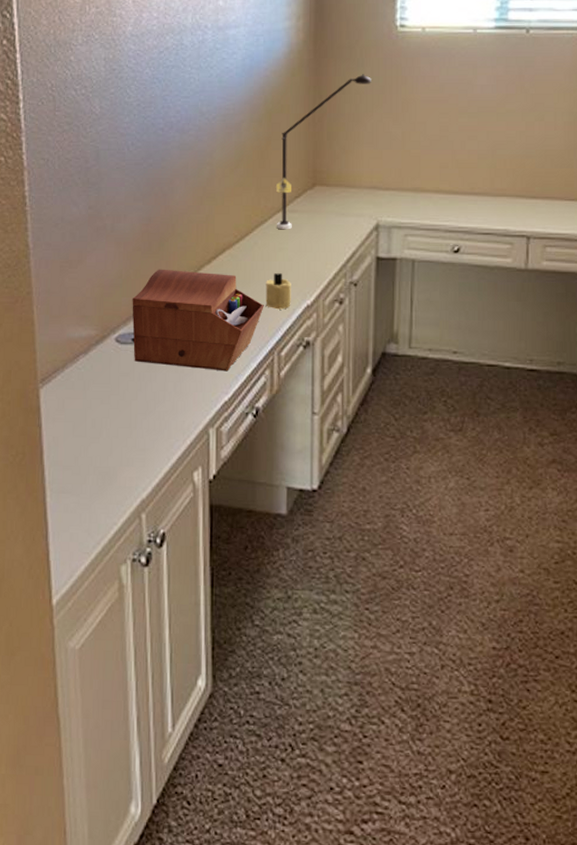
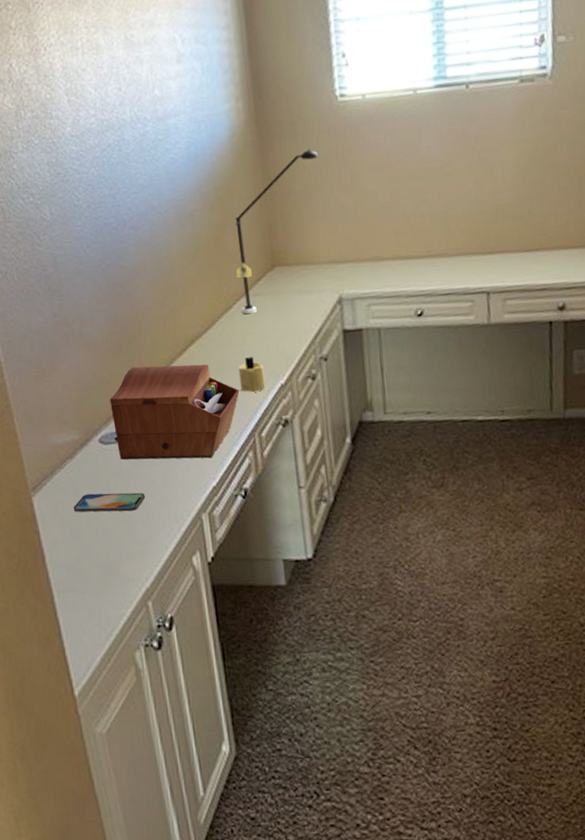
smartphone: none [79,393,154,416] -> present [73,492,145,512]

